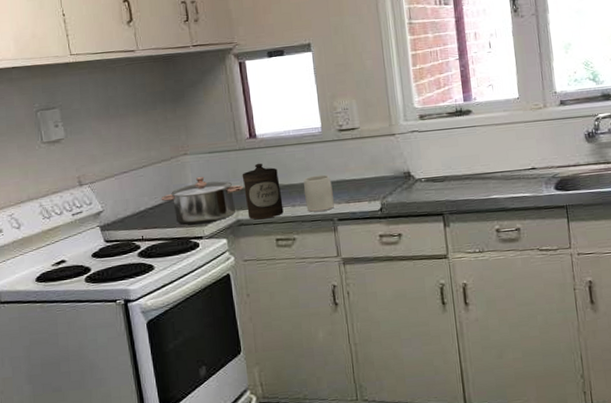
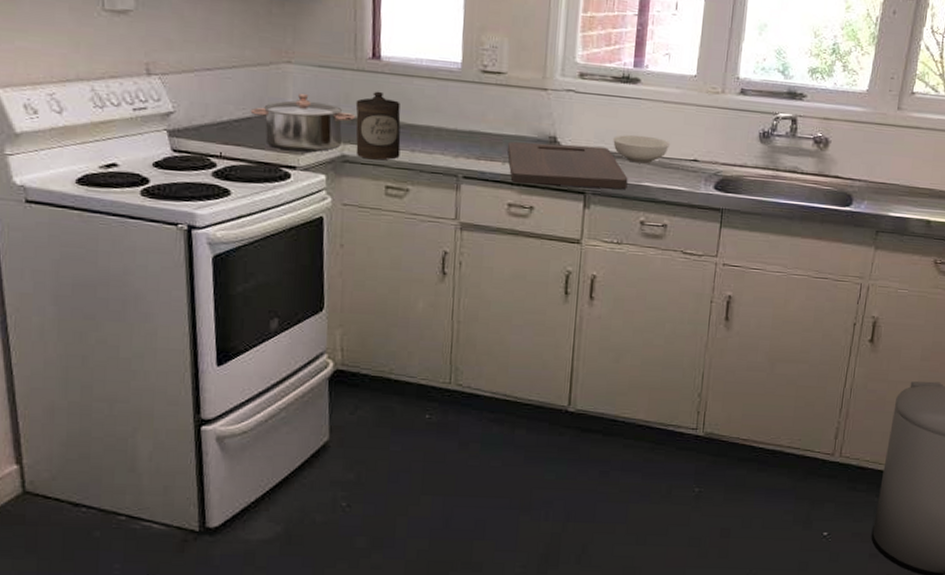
mug: present [303,174,334,212] -> none [427,119,463,164]
cutting board: none [371,172,479,217] -> present [507,141,628,190]
bowl: none [457,155,509,181] -> present [612,134,671,164]

